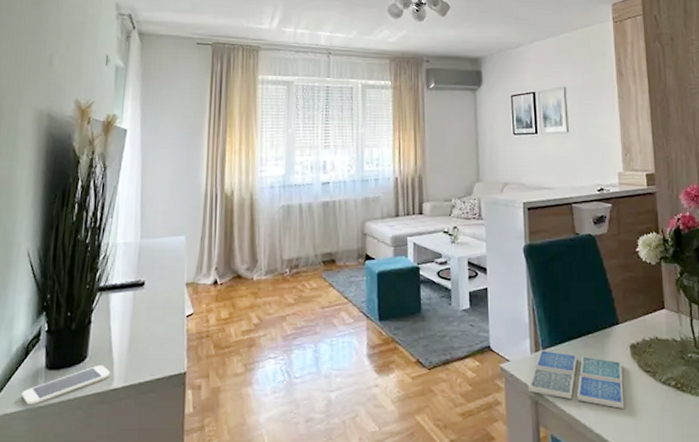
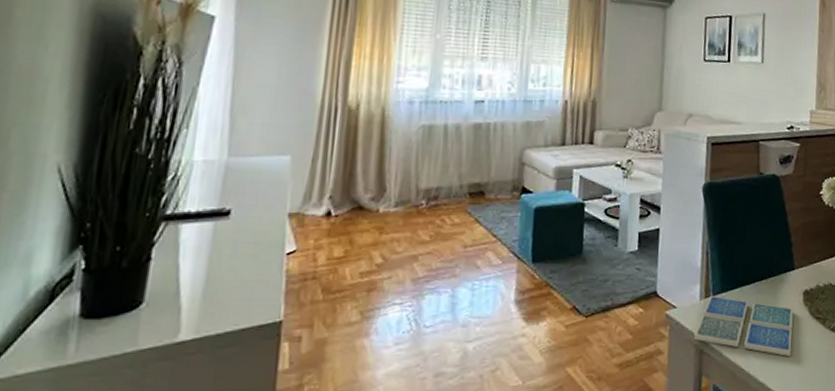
smartphone: present [21,365,111,404] -> none [42,312,177,362]

